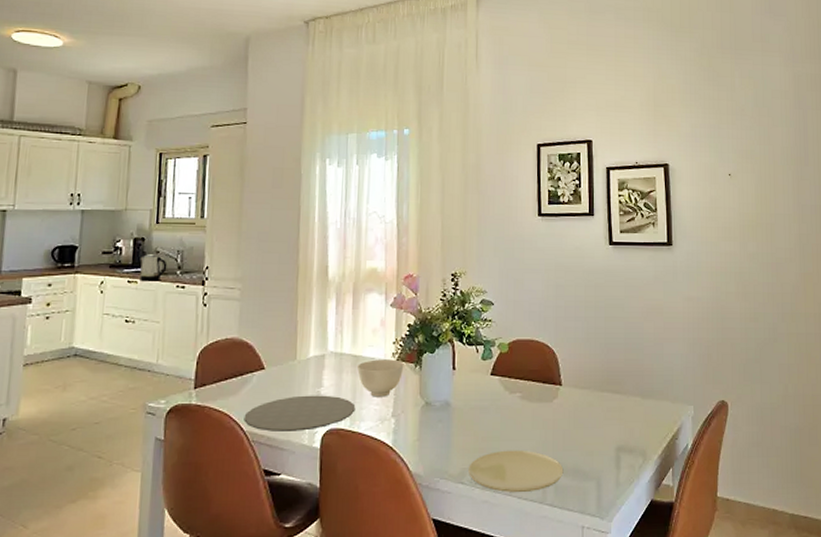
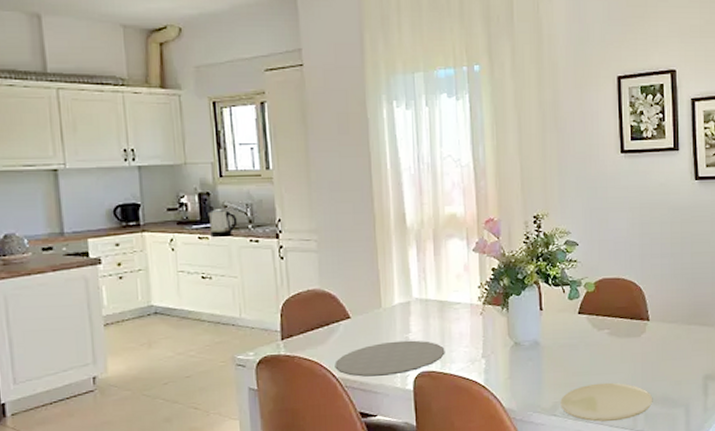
bowl: present [357,359,404,397] -> none [444,303,491,340]

